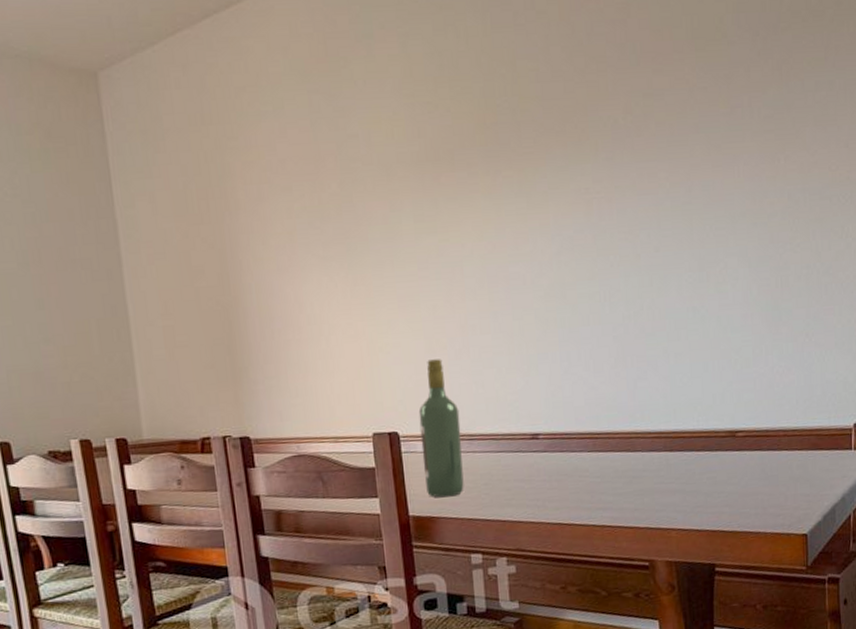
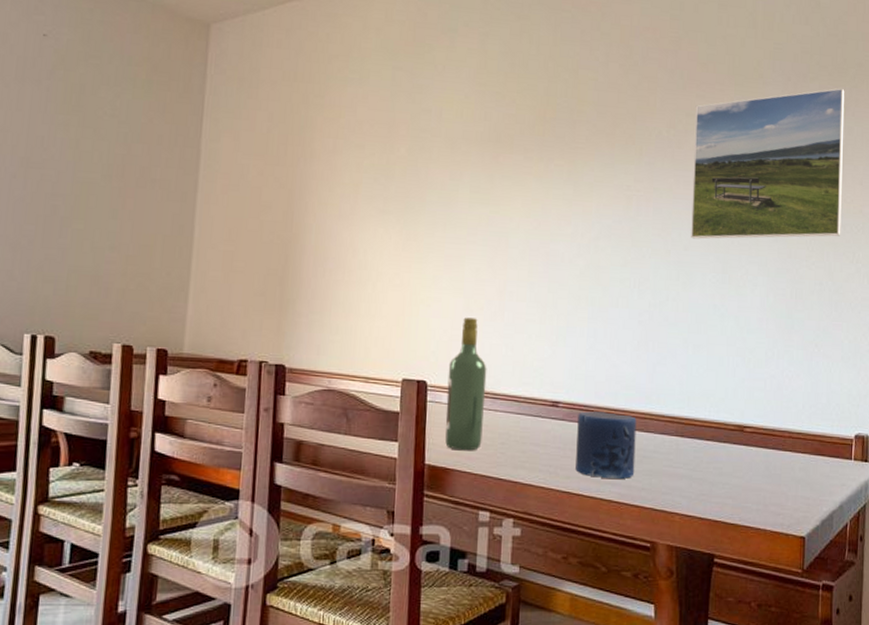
candle: none [560,437,626,505] -> present [575,411,637,479]
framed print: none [653,35,827,238] -> present [691,88,845,239]

